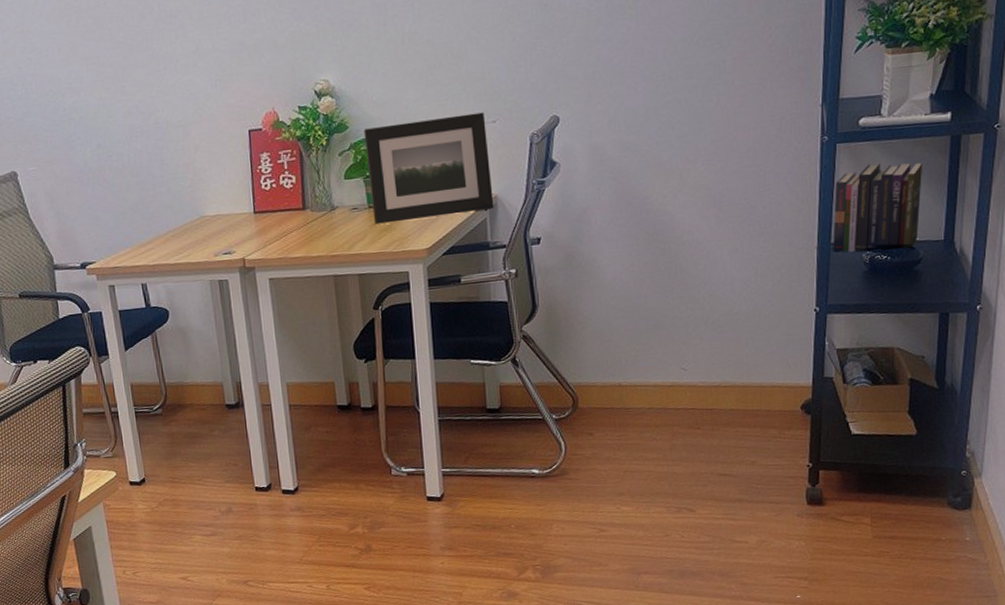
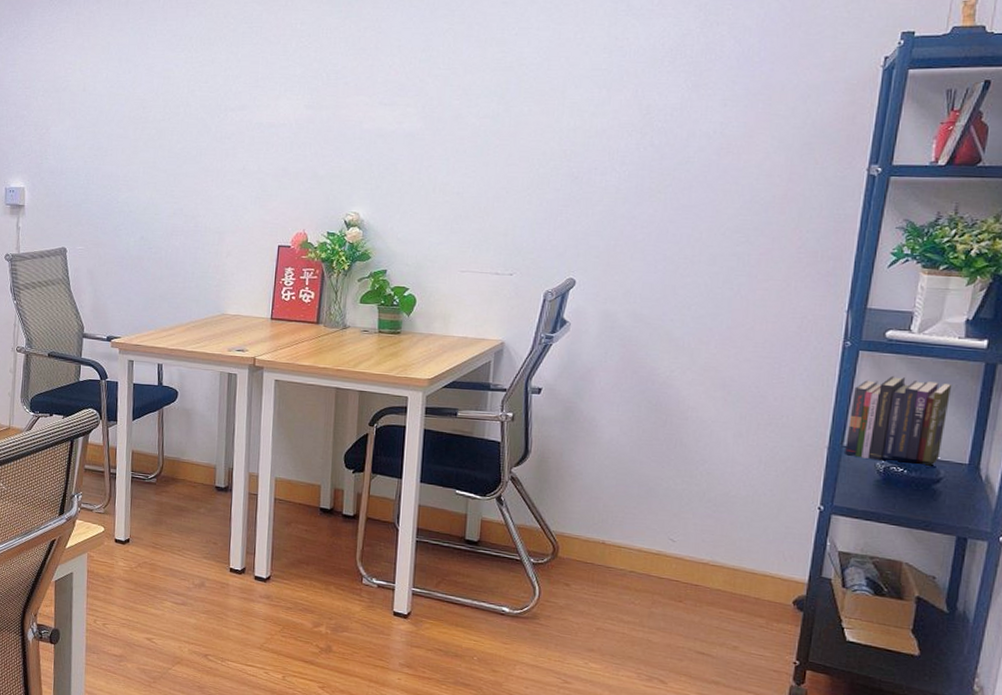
picture frame: present [363,112,494,225] -> none [381,261,503,354]

